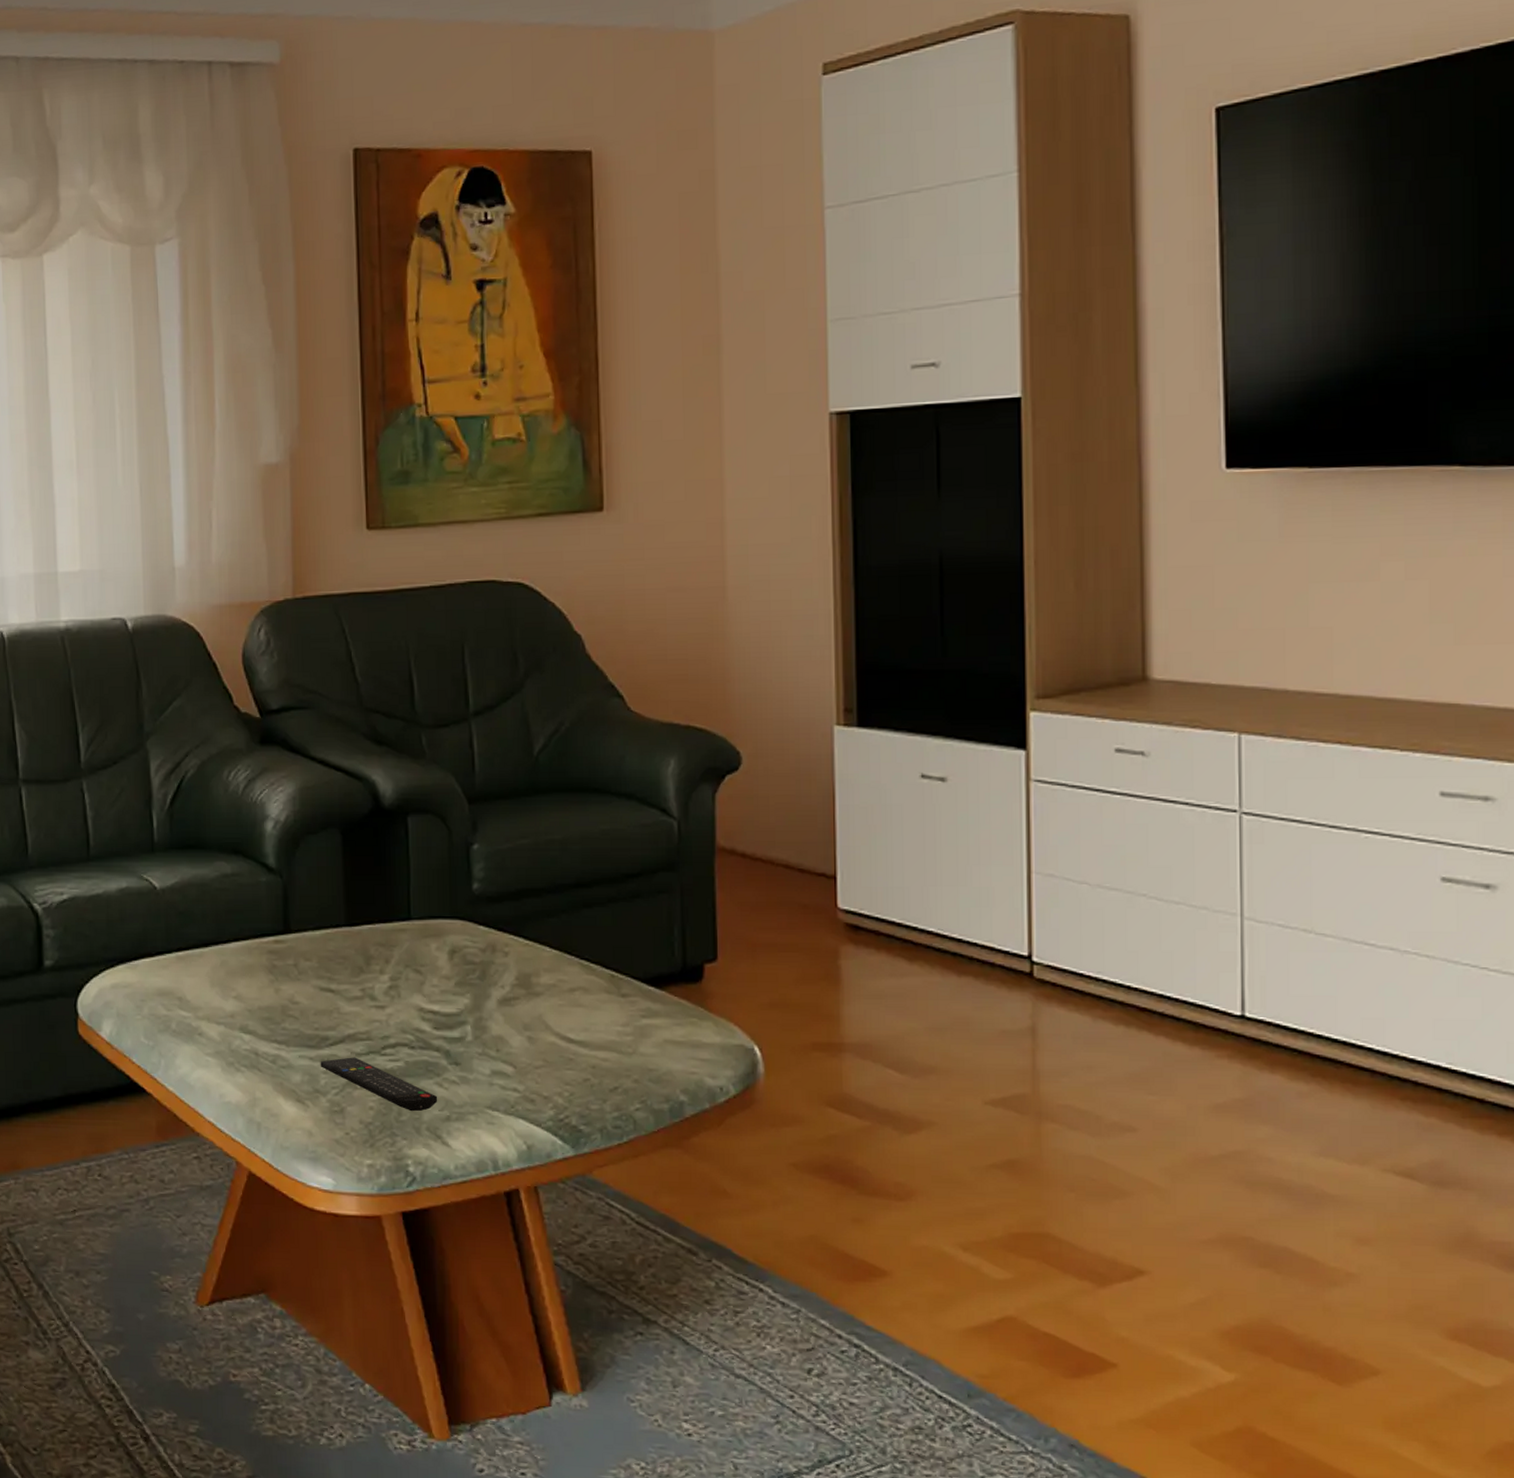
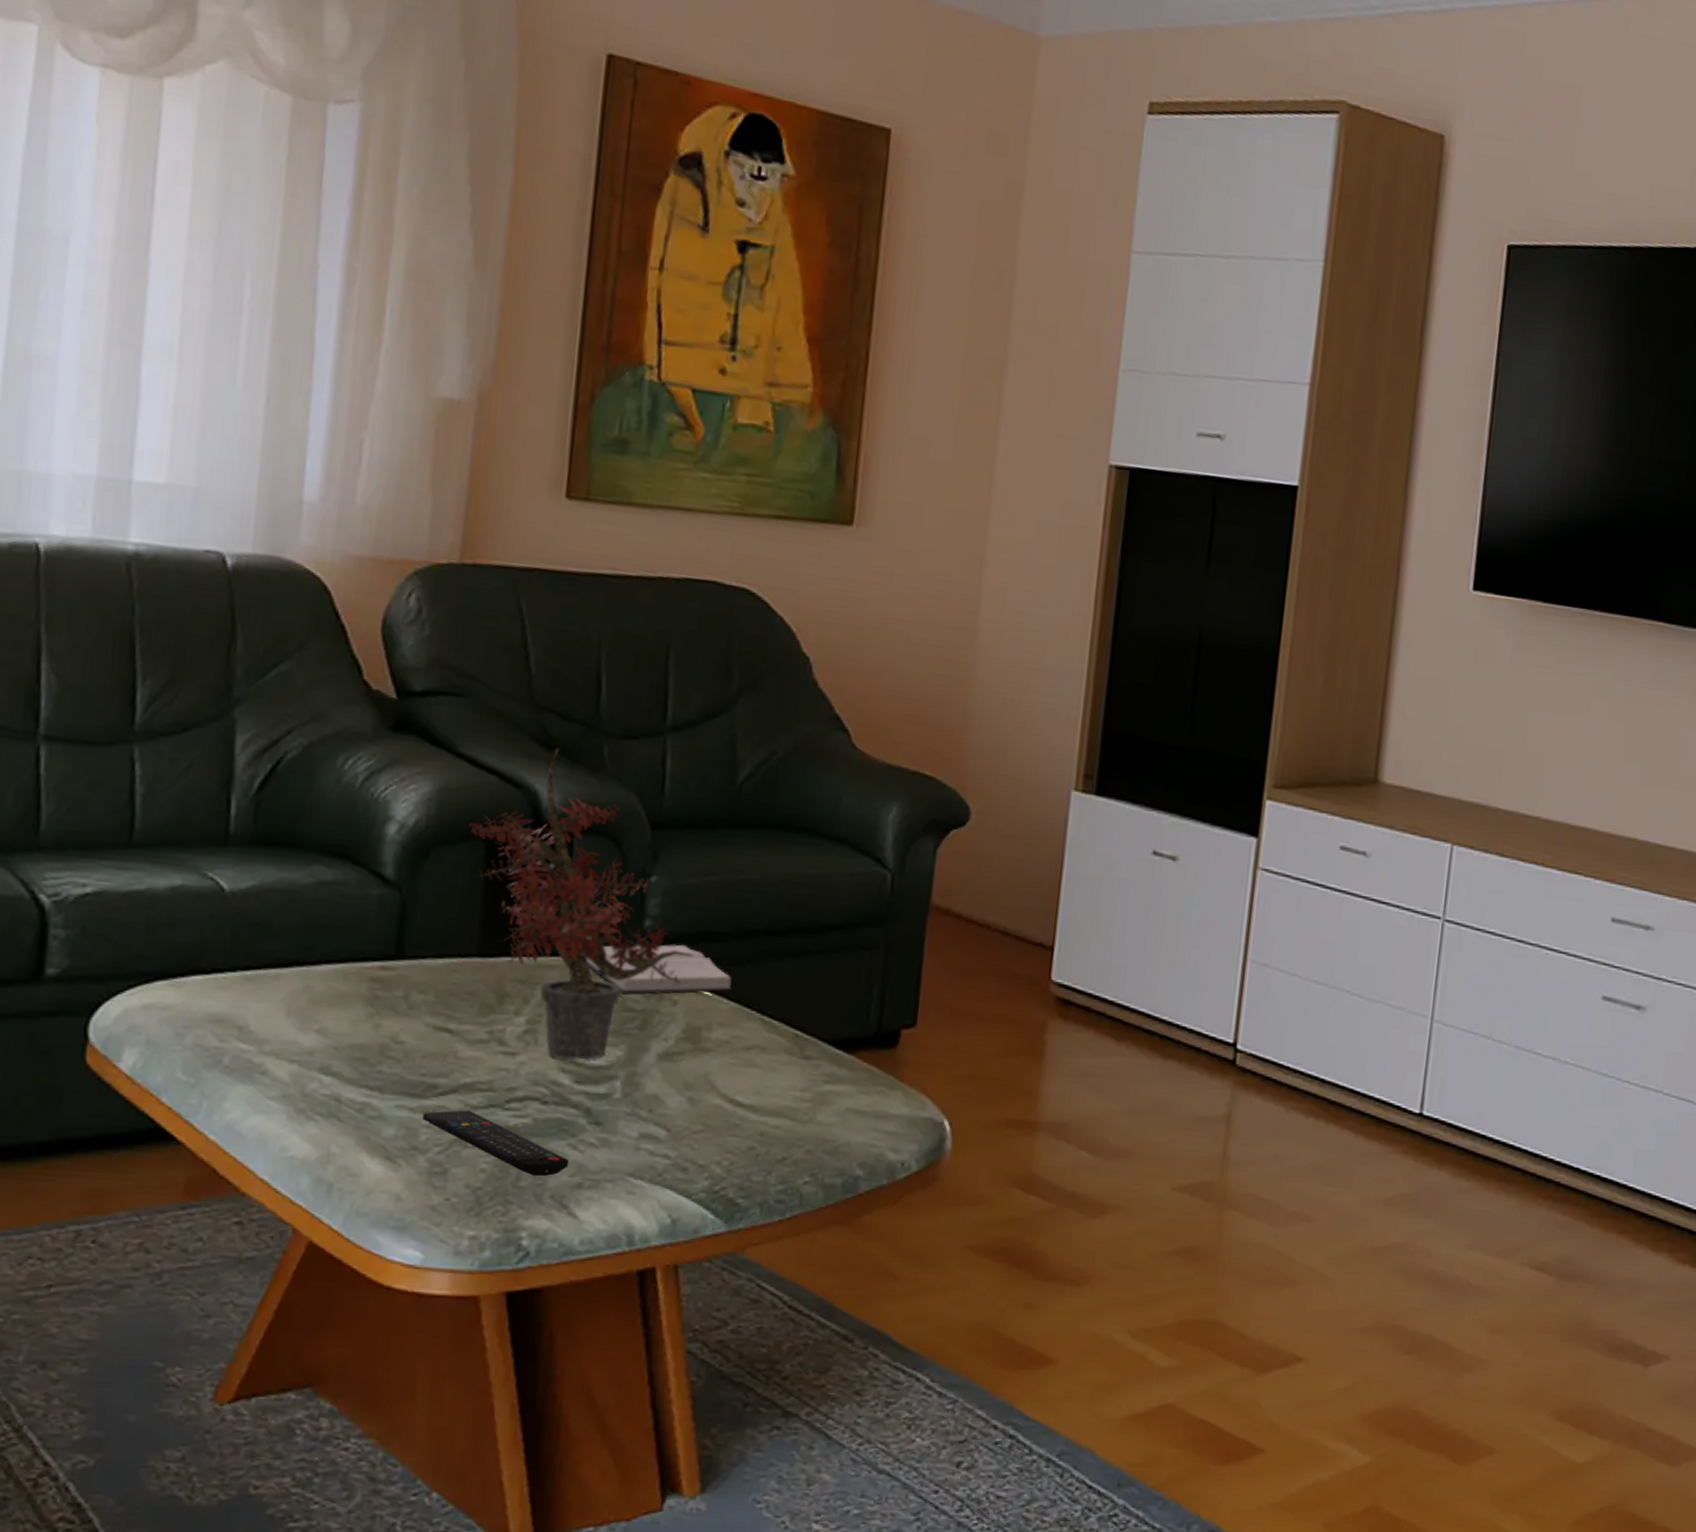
potted plant: none [326,743,517,1010] -> present [469,748,694,1061]
hardback book: none [430,902,553,950] -> present [586,944,733,995]

